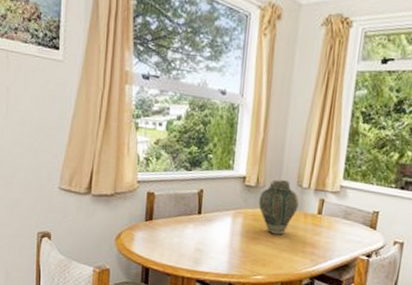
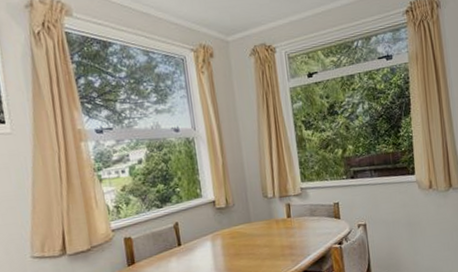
vase: present [259,179,299,235] -> none [232,195,269,247]

